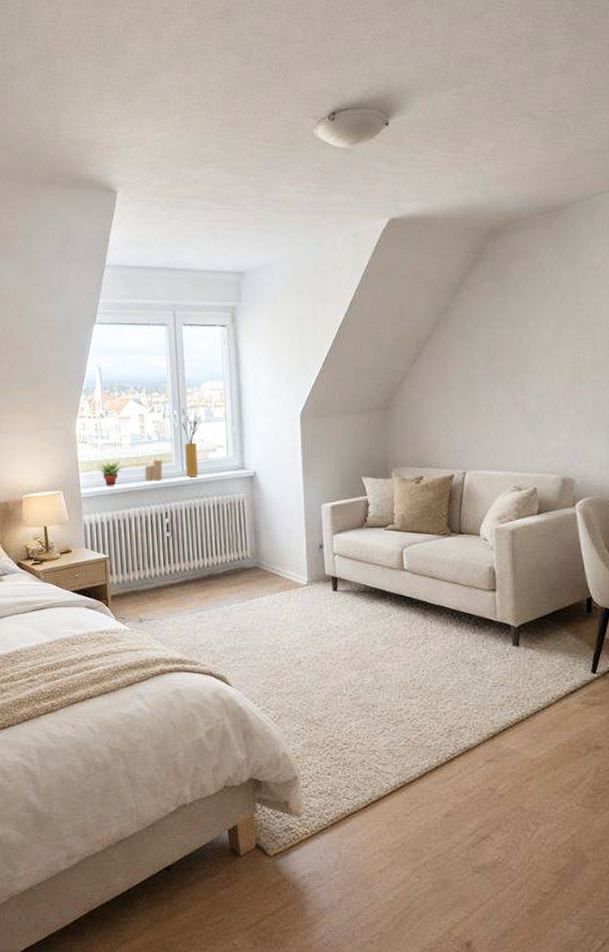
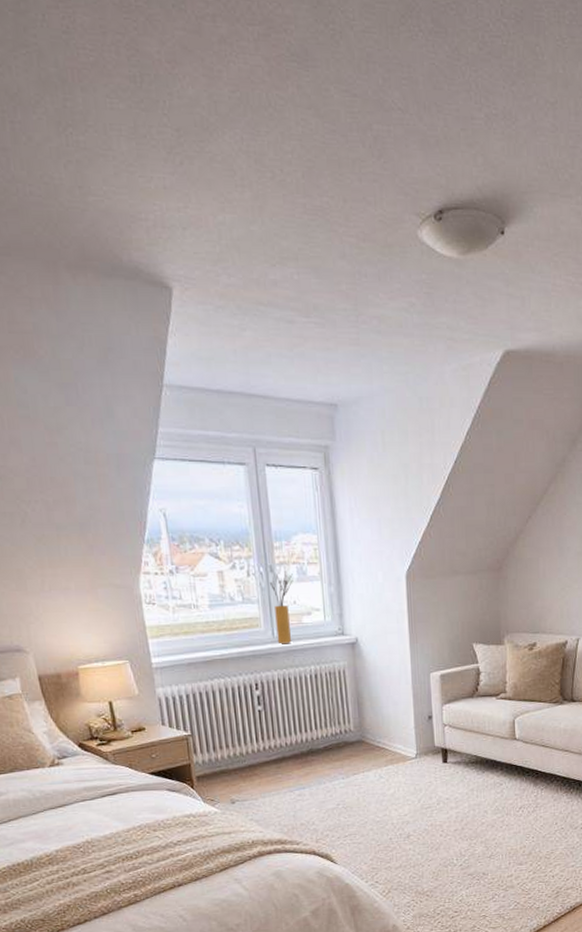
succulent plant: present [96,460,123,486] -> none [168,625,202,655]
candle: present [144,457,163,482] -> none [228,621,250,650]

